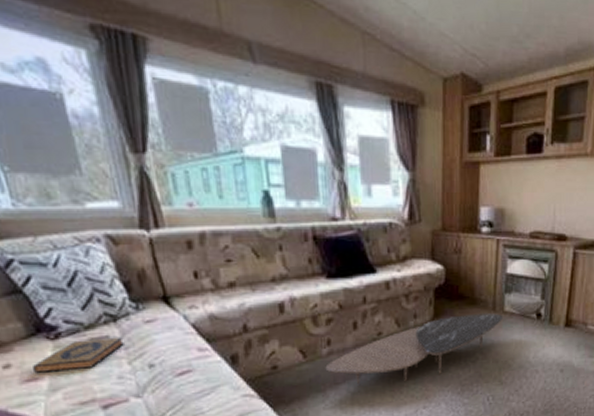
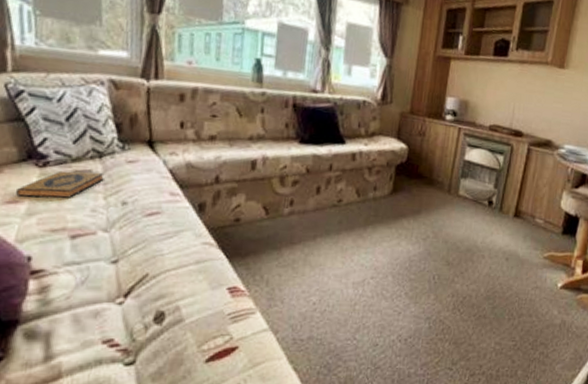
coffee table: present [325,313,504,386] -> none [284,193,457,251]

